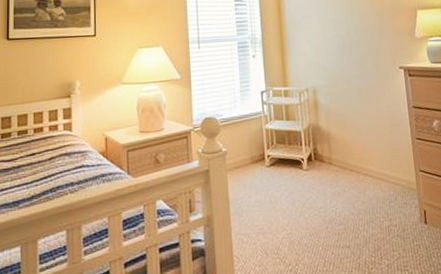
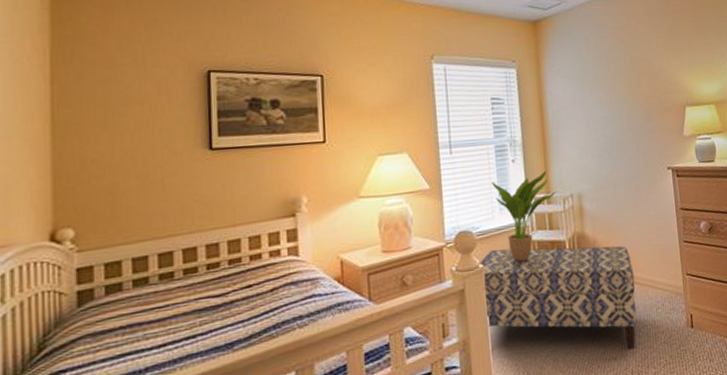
bench: none [222,135,371,240] -> present [479,246,638,350]
potted plant: none [235,66,293,149] -> present [492,170,557,262]

